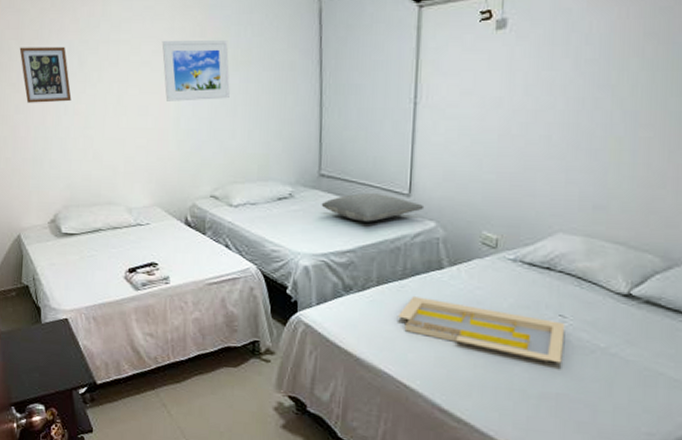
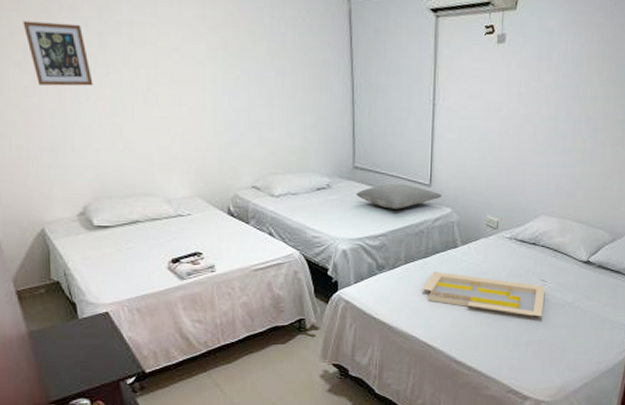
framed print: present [161,40,230,101] -> none [192,28,266,92]

